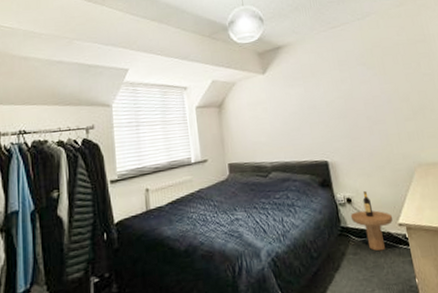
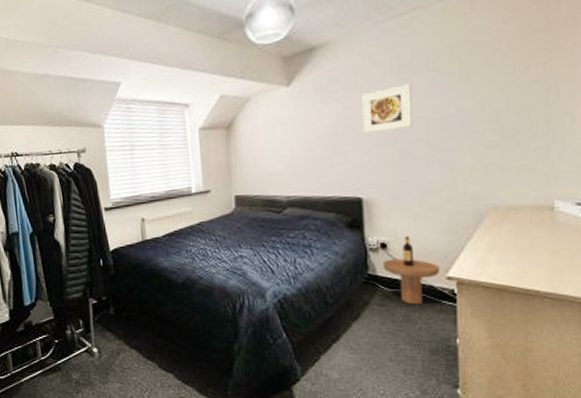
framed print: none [317,74,354,110] -> present [362,84,412,133]

